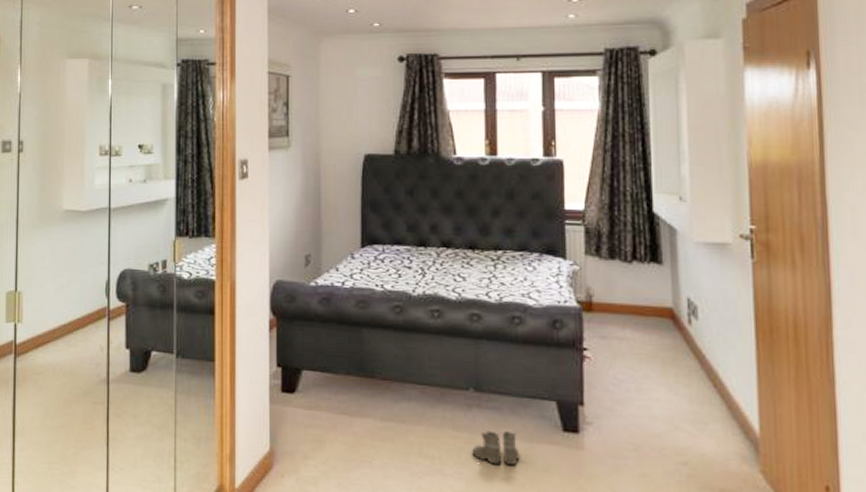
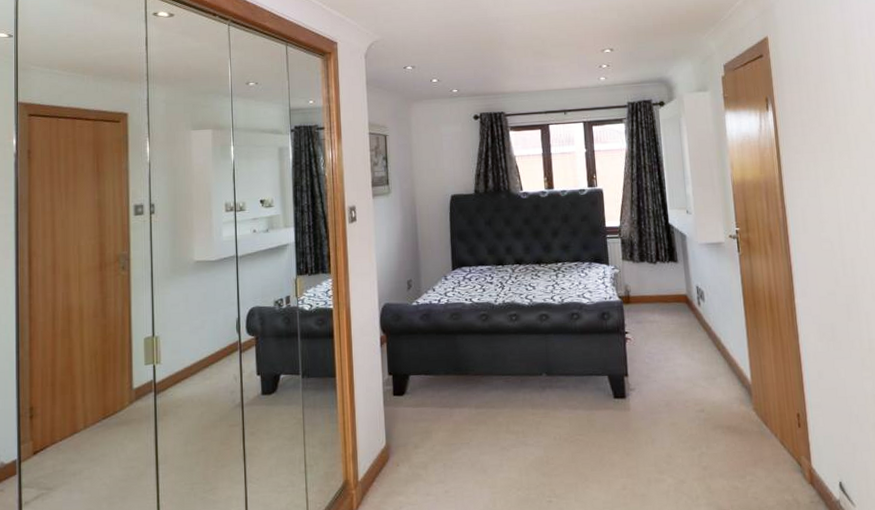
boots: present [471,430,520,465] -> none [546,404,584,432]

